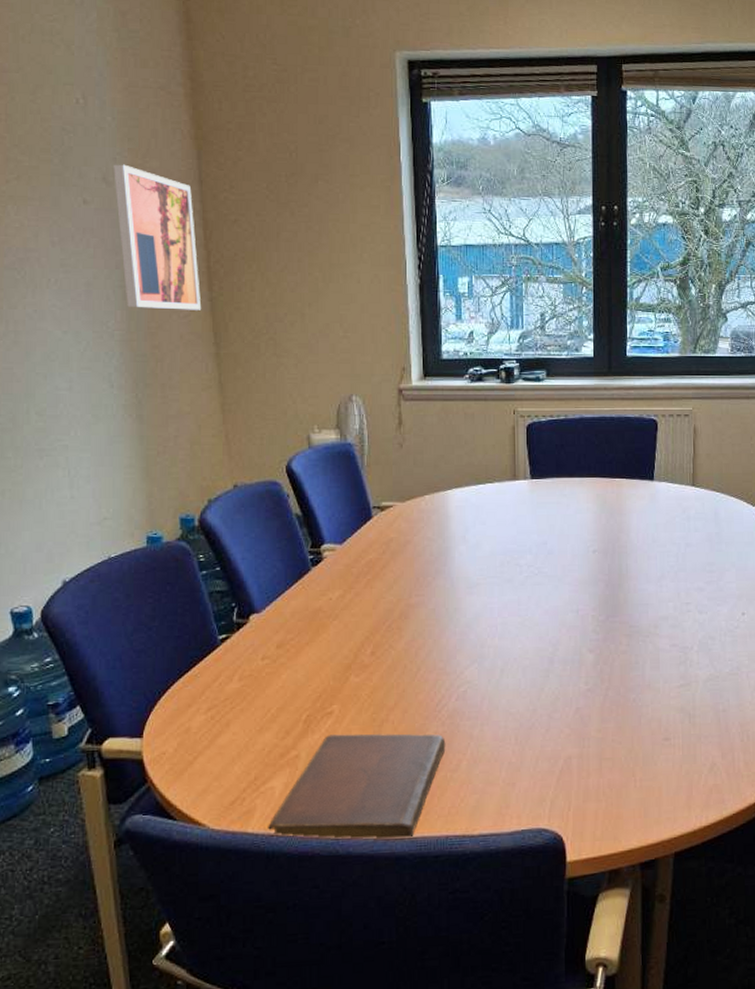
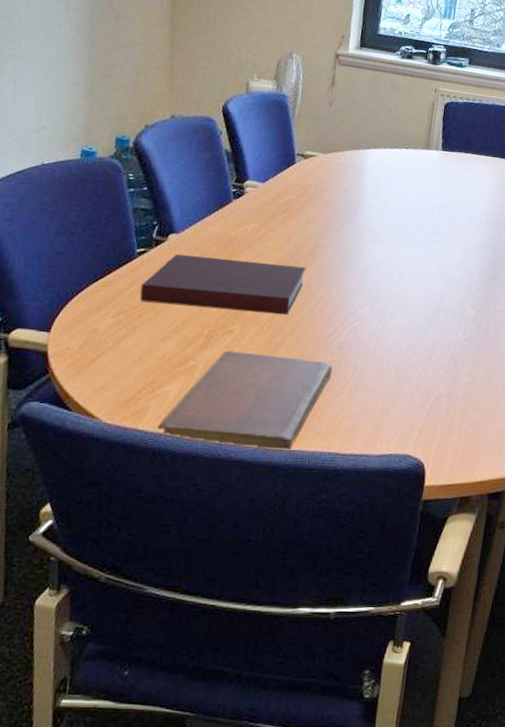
notebook: none [228,631,400,693] -> present [140,254,306,315]

